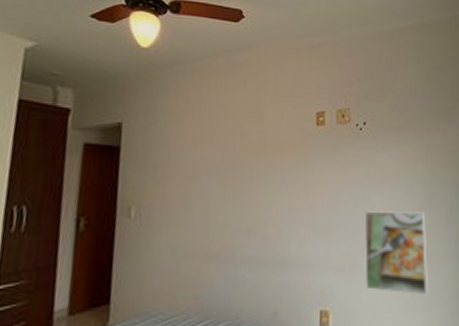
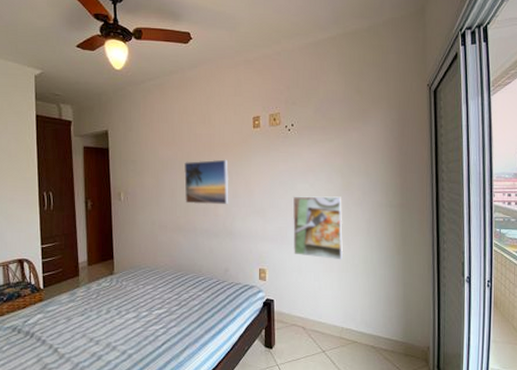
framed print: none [222,163,283,224] -> present [184,159,229,205]

